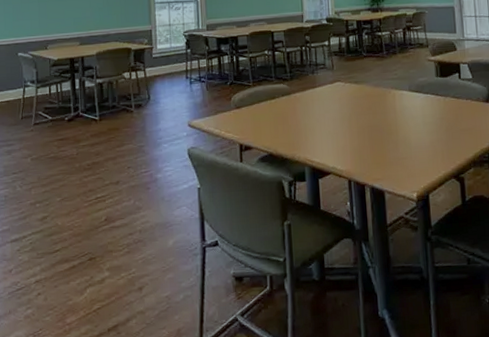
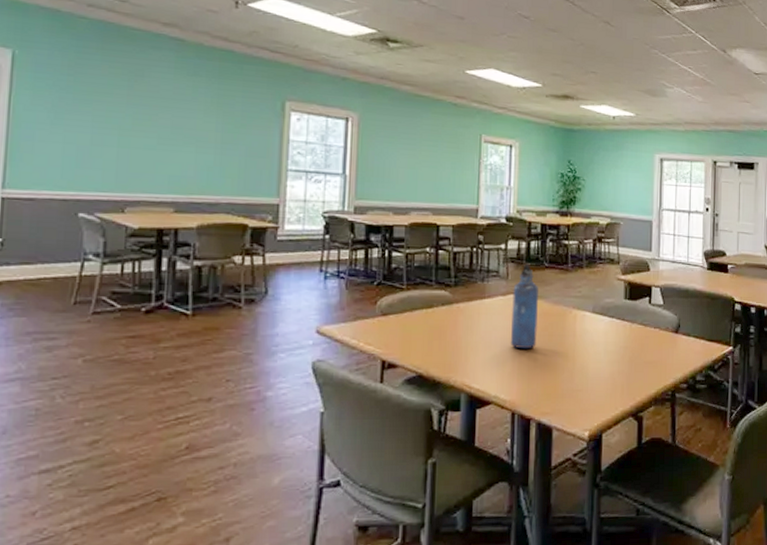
water bottle: none [338,56,363,126] -> present [511,264,538,348]

